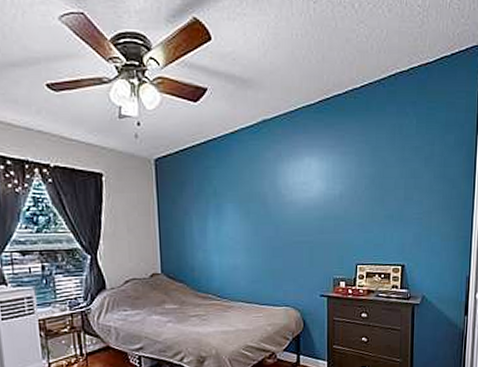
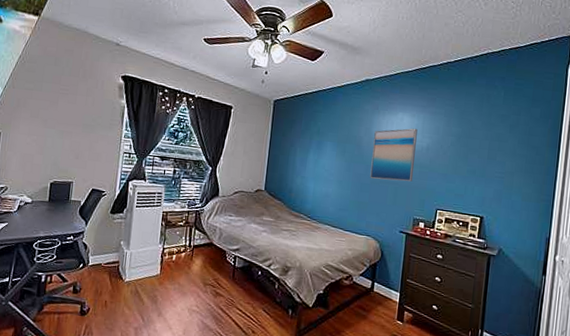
wall art: none [280,174,329,240] -> present [370,128,418,182]

